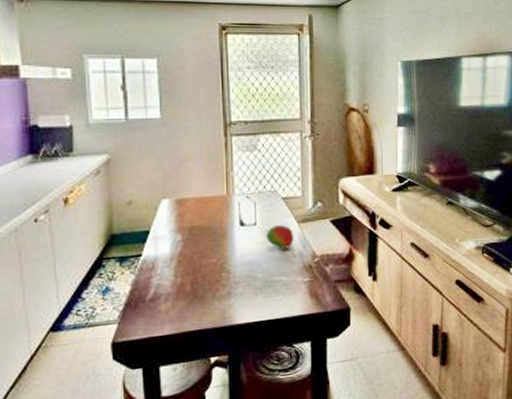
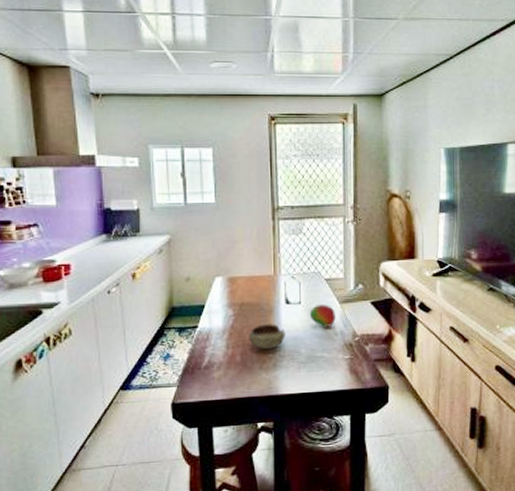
bowl: none [200,248,240,277] -> present [249,324,285,350]

